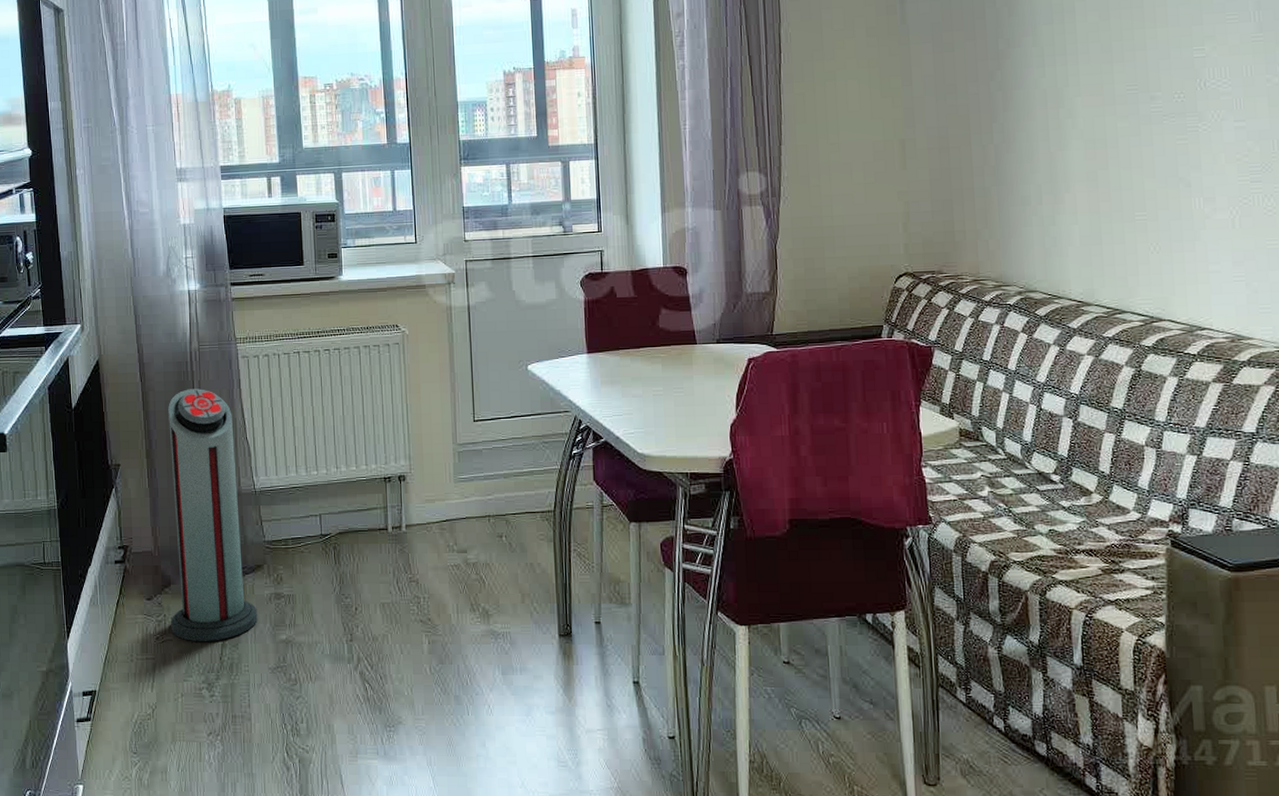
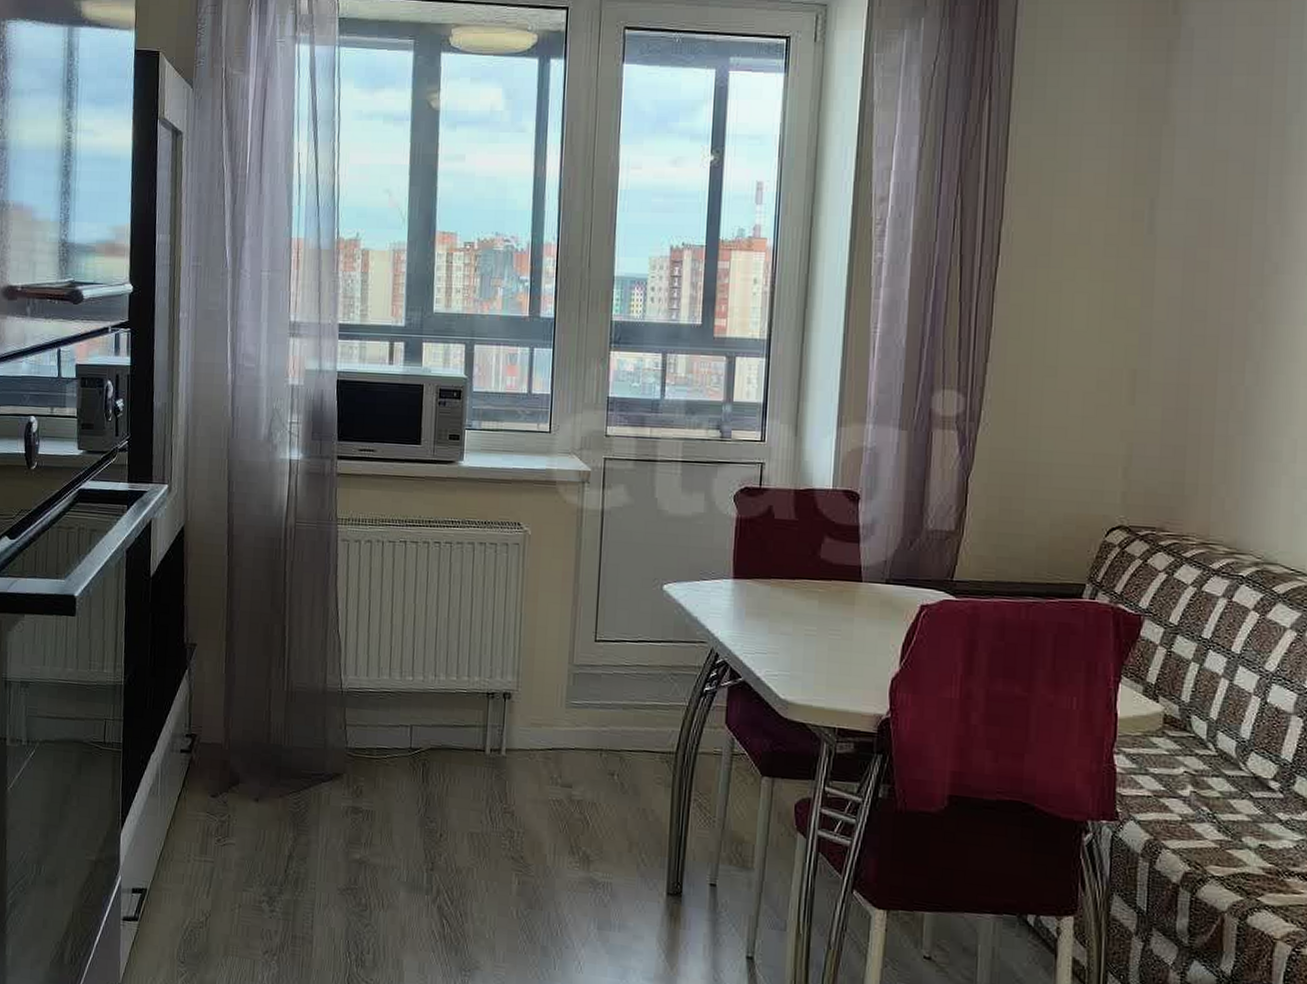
air purifier: present [168,389,258,642] -> none [235,569,331,852]

